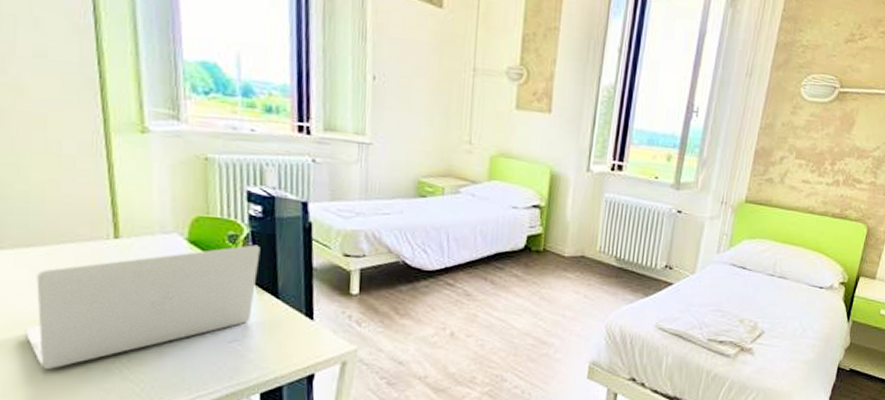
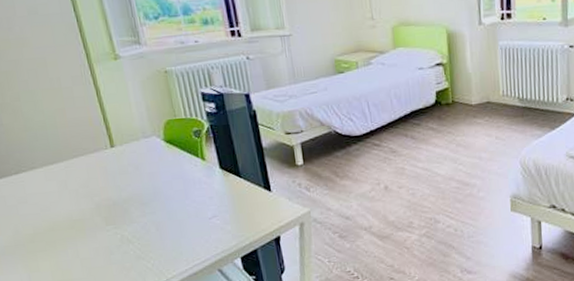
laptop: present [24,244,261,369] -> none [61,136,223,257]

